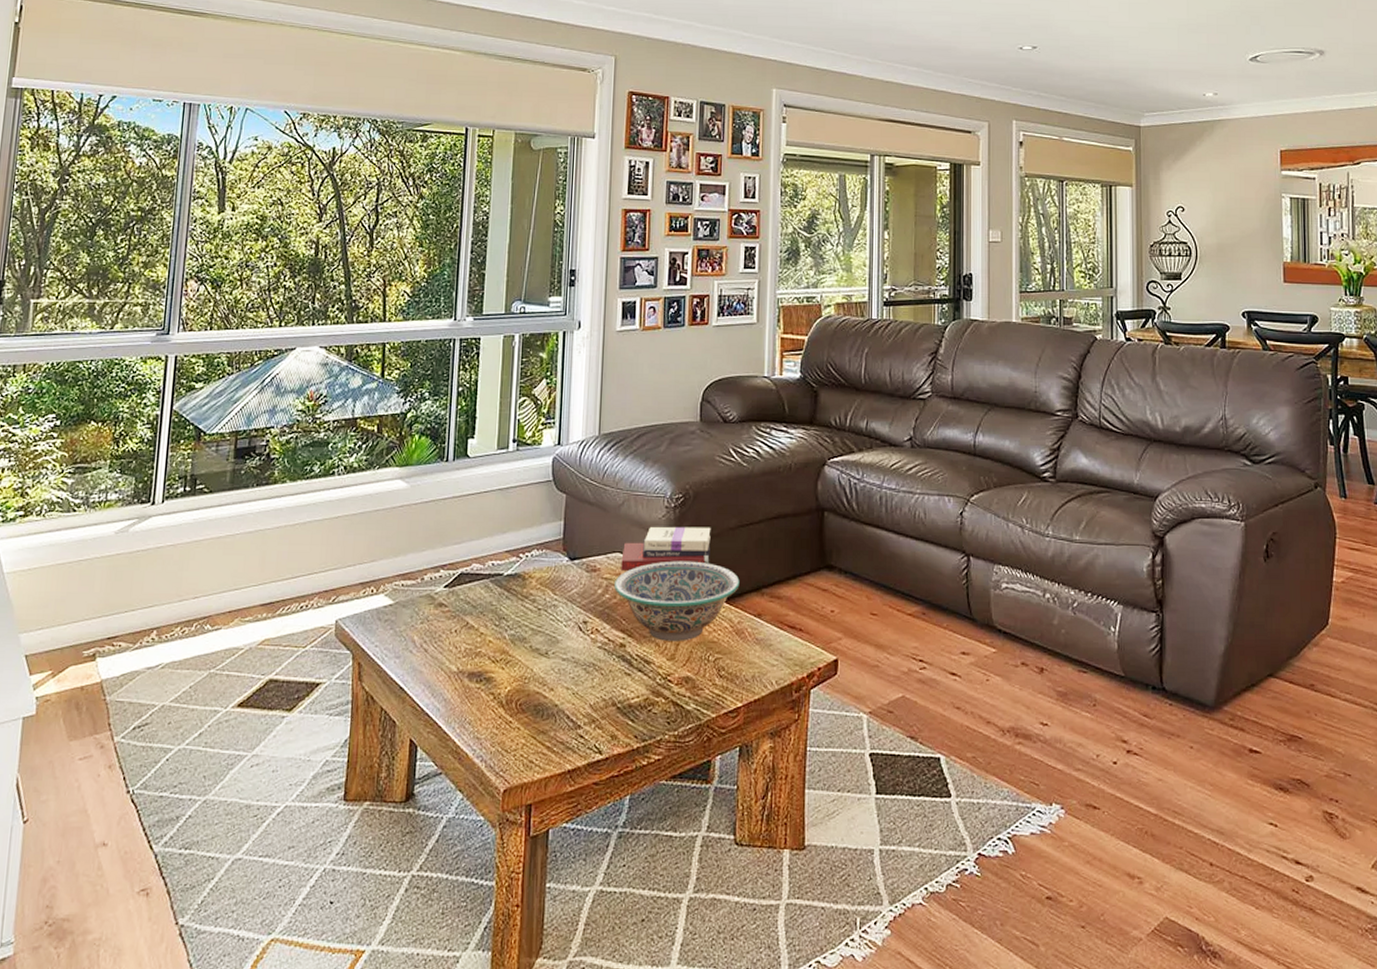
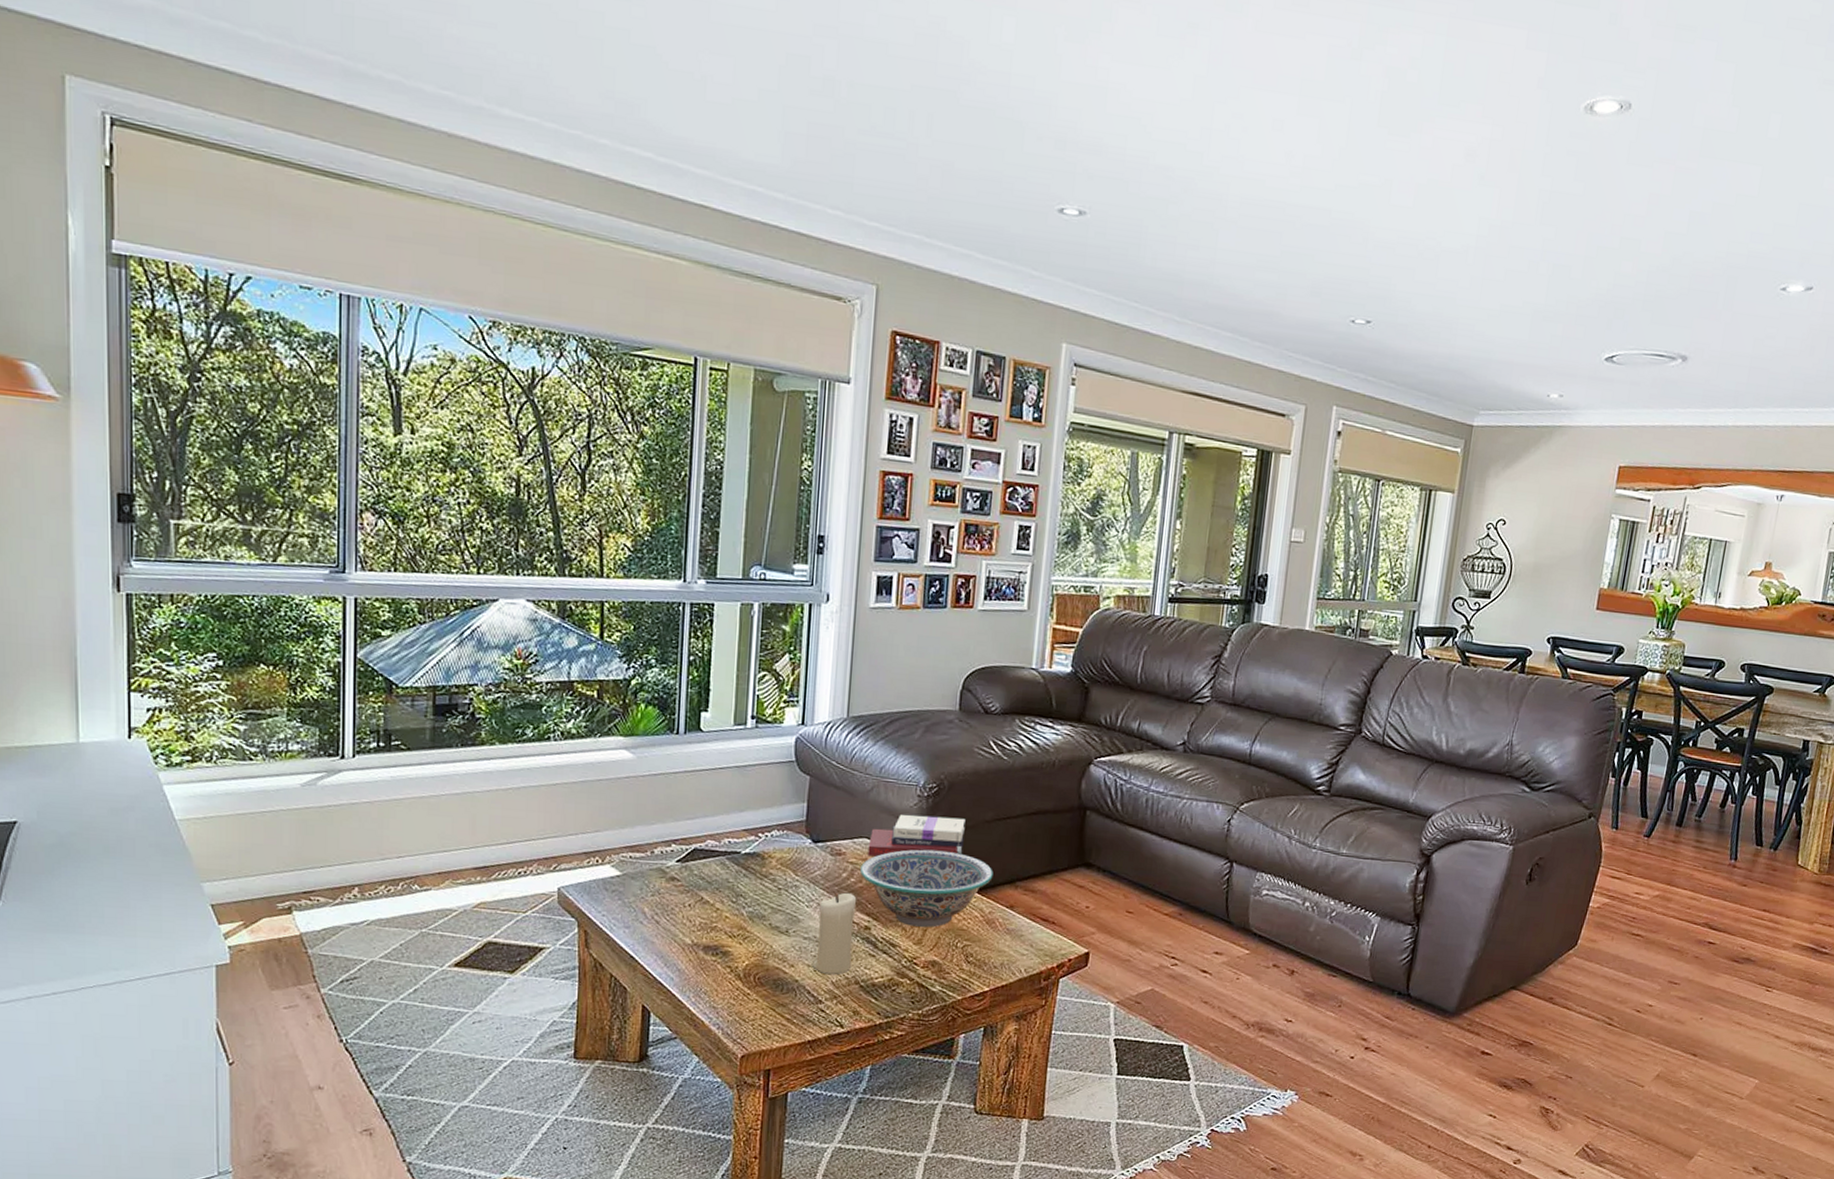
candle: none [570,609,612,698] -> present [811,892,857,975]

